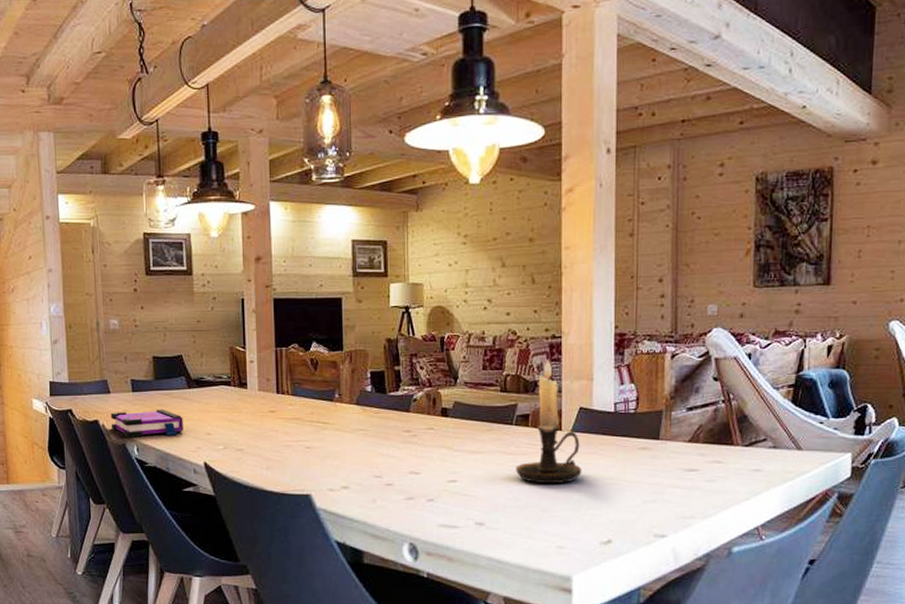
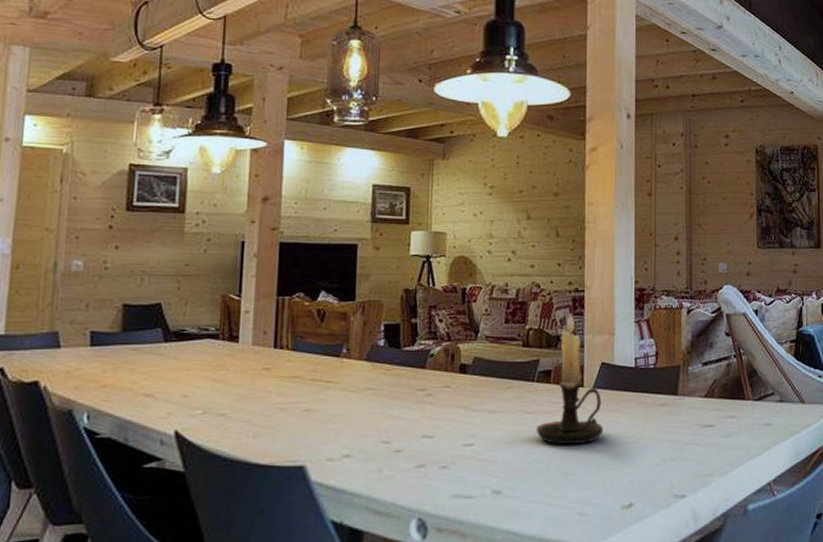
board game: present [110,410,183,438] -> none [55,367,154,403]

